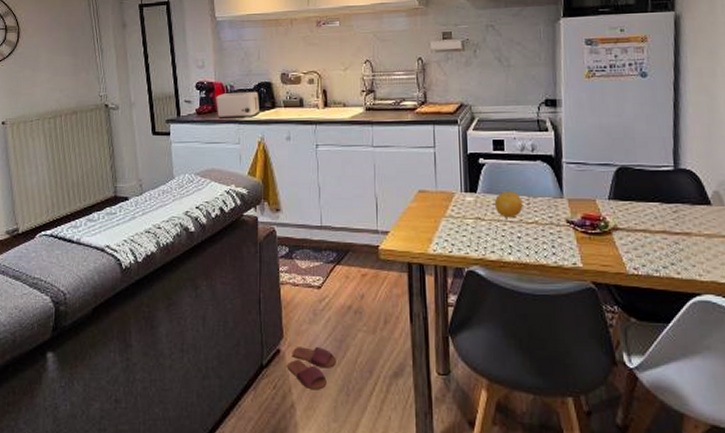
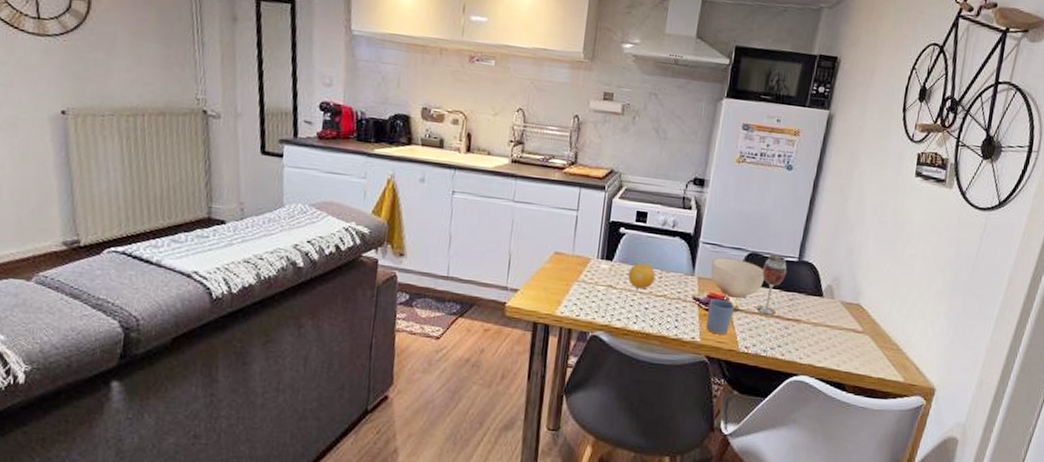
toaster: present [216,91,259,120] -> none [342,119,394,152]
slippers: present [288,347,336,390] -> none [394,395,447,438]
bowl: none [579,175,641,216] -> present [711,257,765,298]
mug: none [584,219,614,258] -> present [706,298,734,335]
wineglass: none [636,166,664,231] -> present [756,254,787,315]

